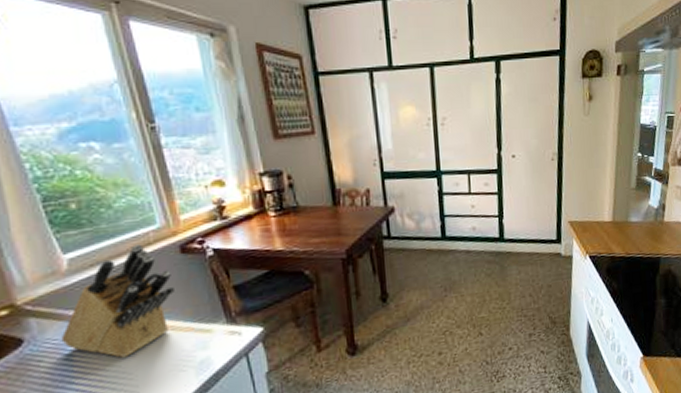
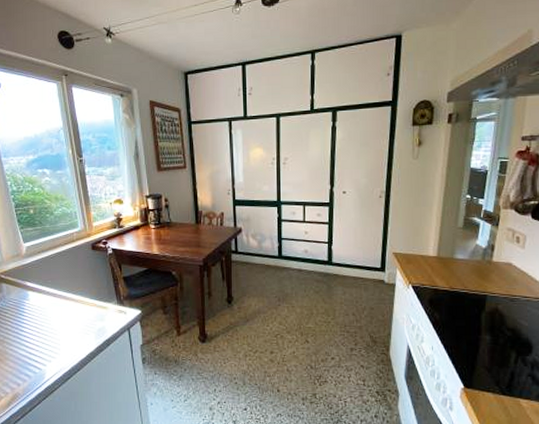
knife block: present [61,244,174,358] -> none [18,241,86,318]

